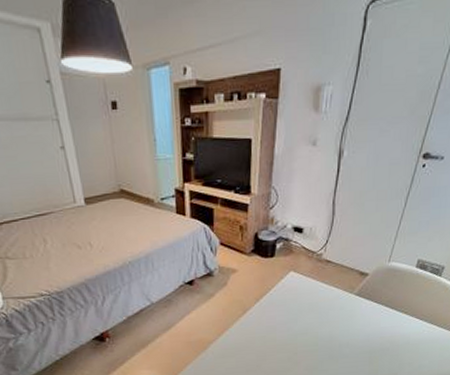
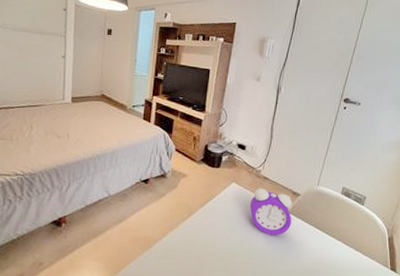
alarm clock: none [311,273,360,321] -> present [249,188,293,236]

